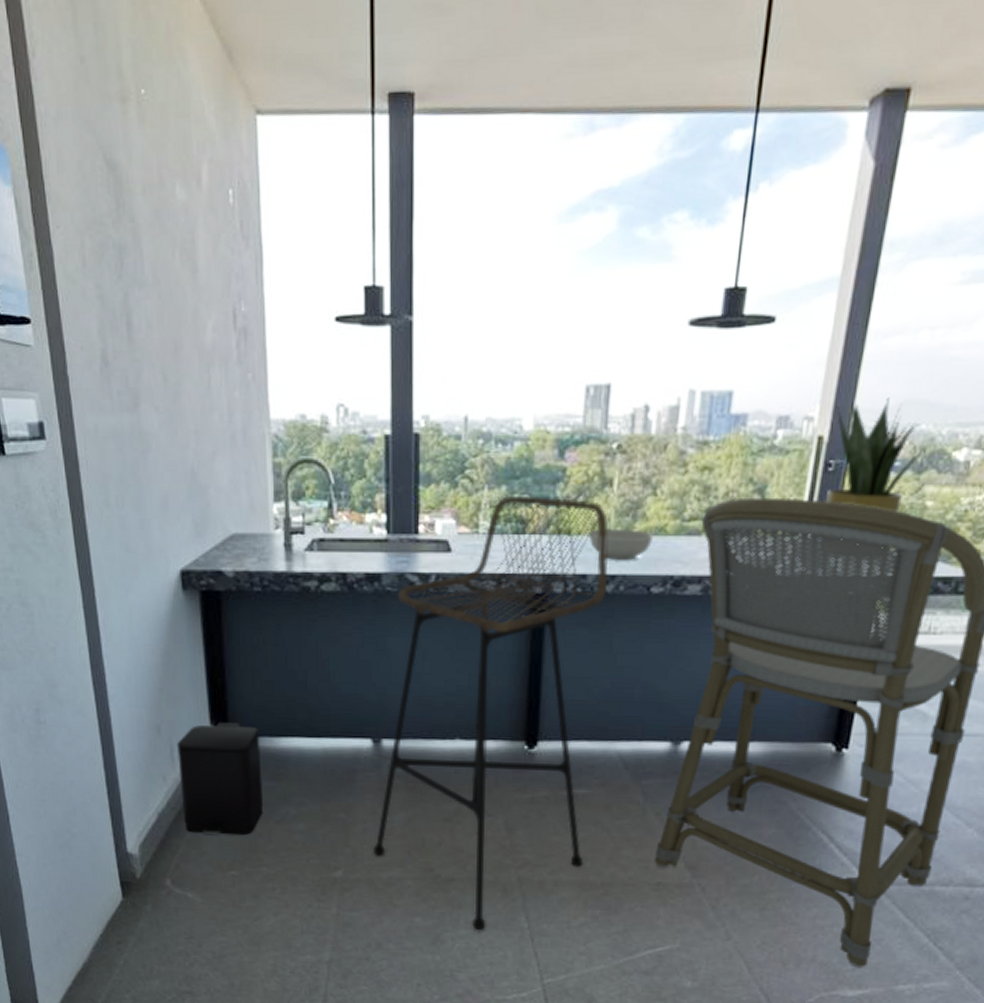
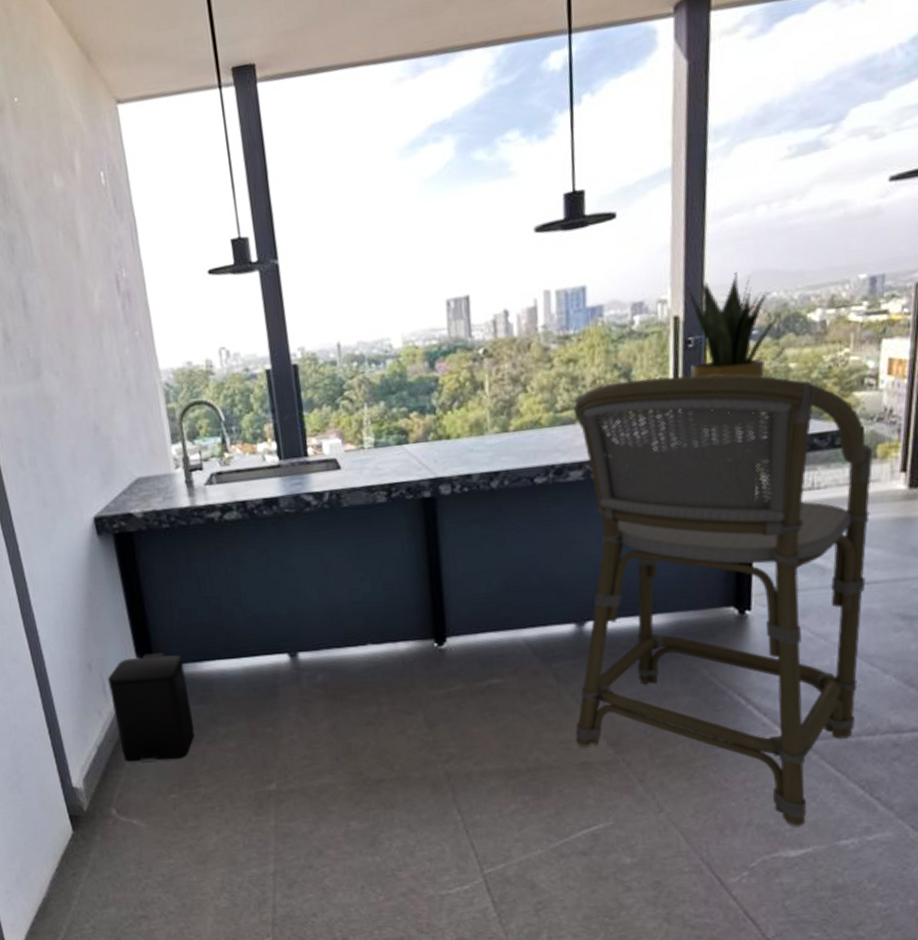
bar stool: present [372,495,608,930] -> none [295,404,506,827]
bowl: present [590,528,654,560] -> none [469,425,530,458]

